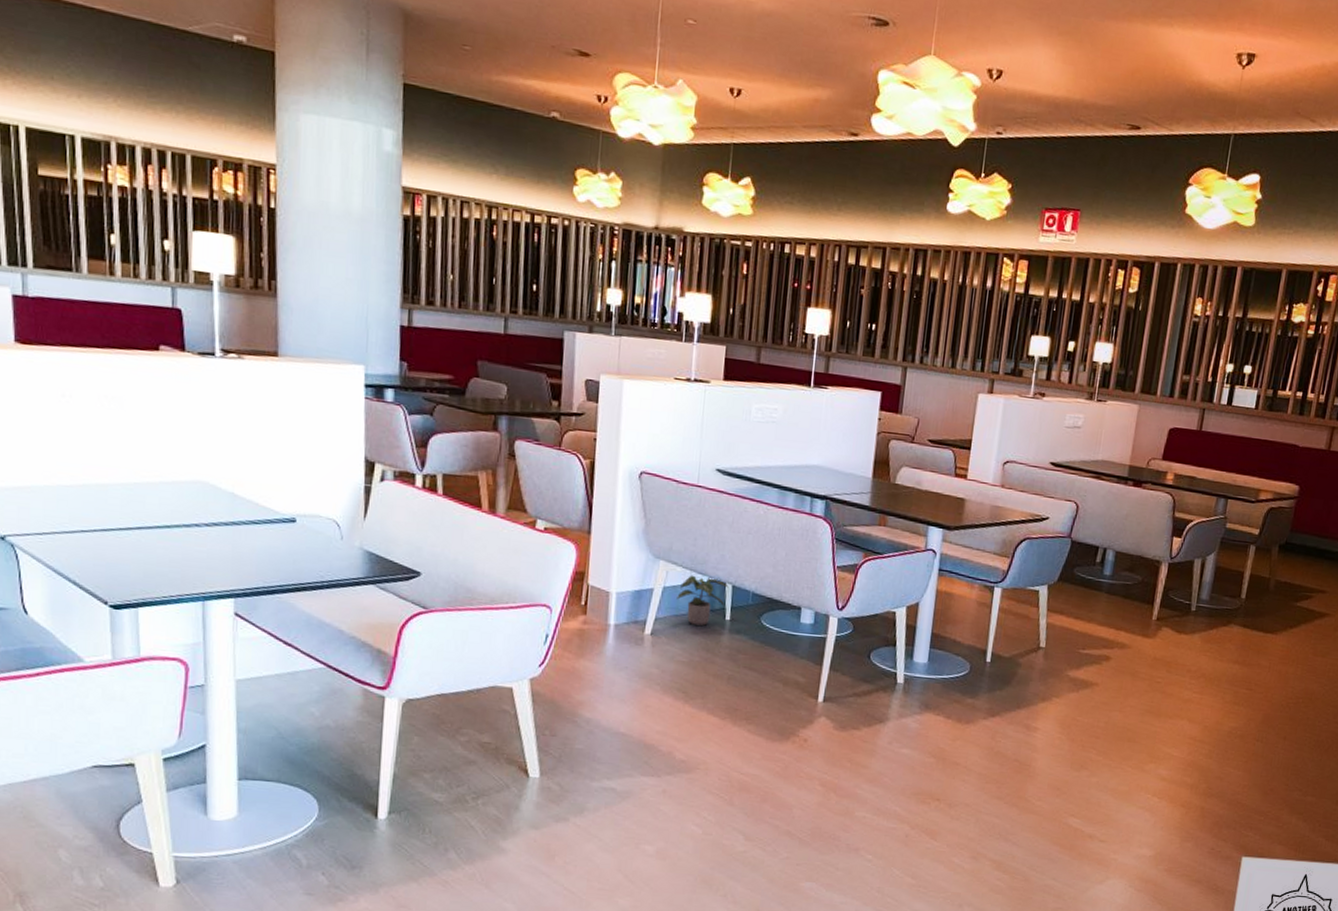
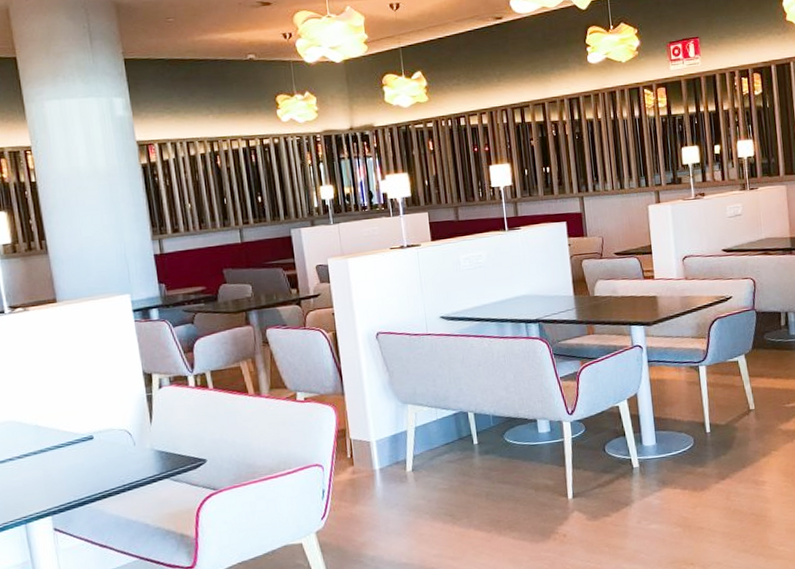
potted plant: present [676,575,729,627] -> none [428,410,471,455]

